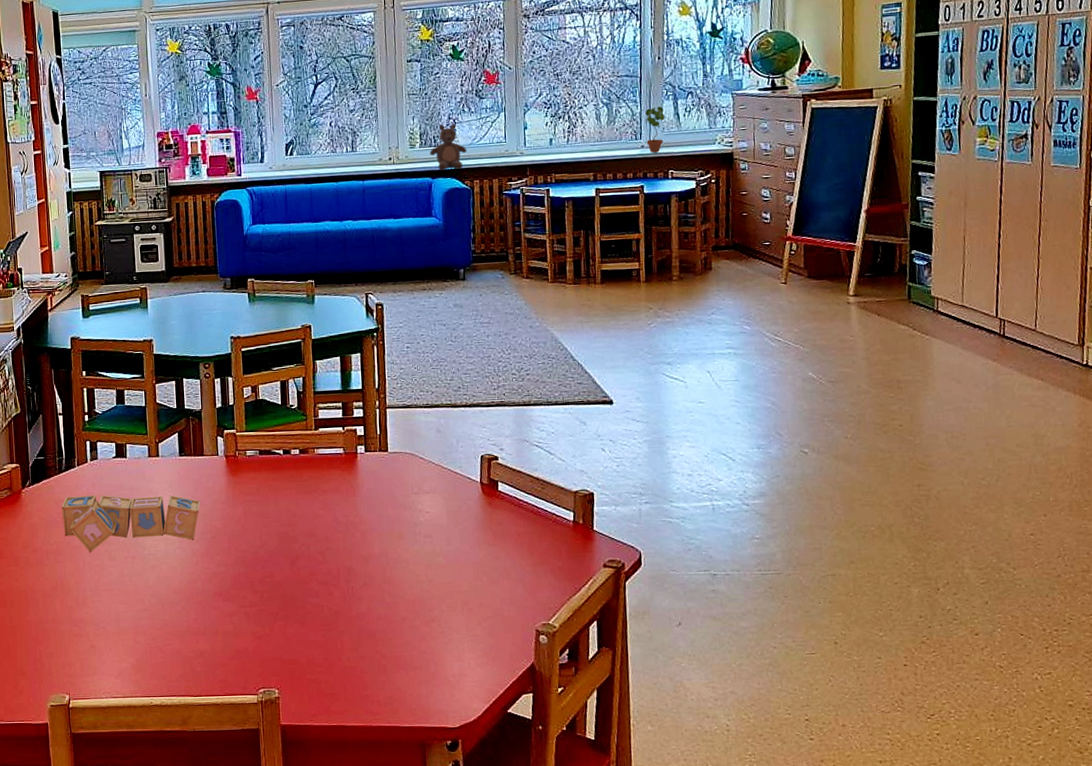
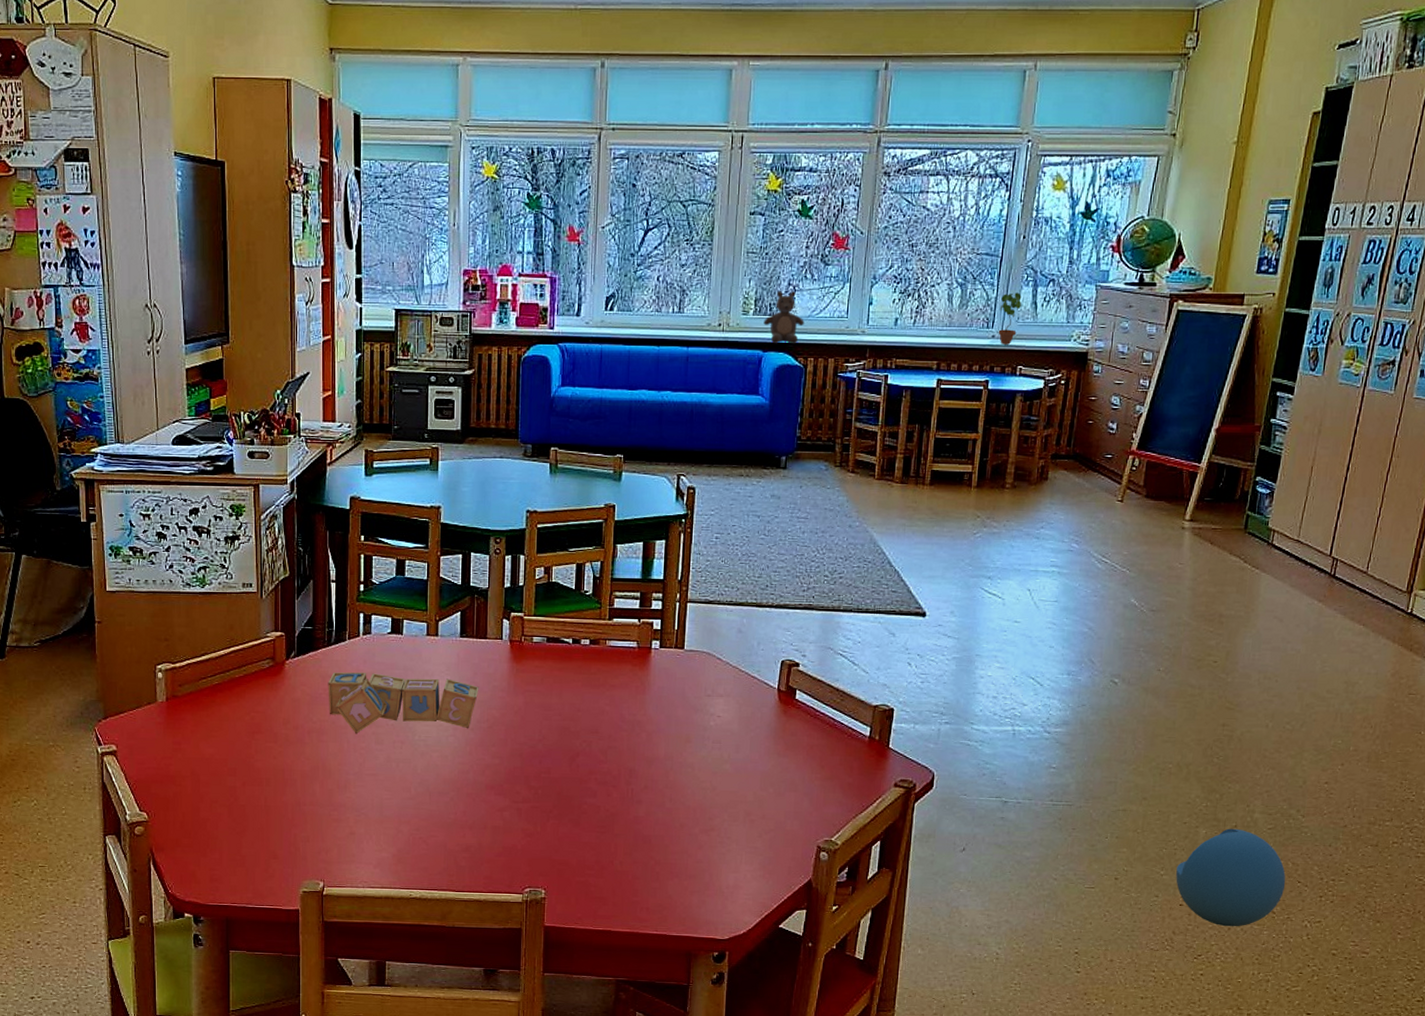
ball: none [895,585,1009,684] -> present [1176,828,1286,927]

